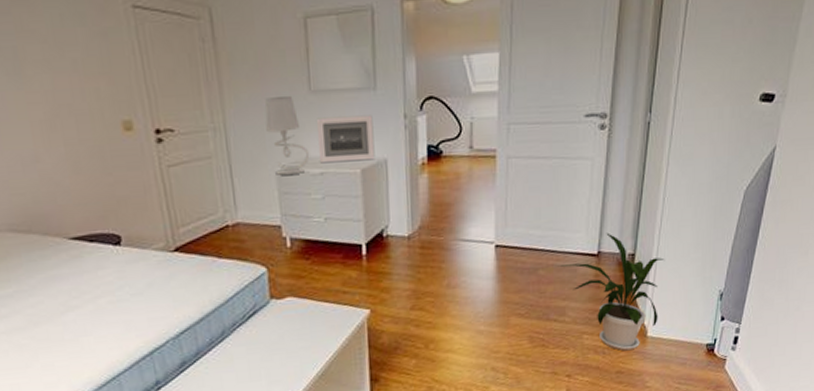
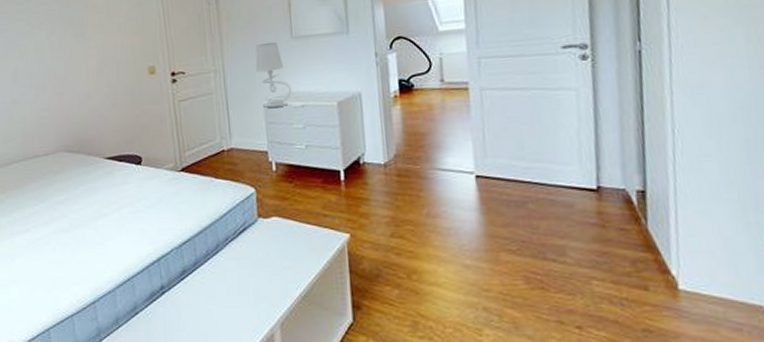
picture frame: present [317,115,375,164] -> none [298,55,350,98]
house plant: present [561,232,664,351] -> none [553,166,691,305]

